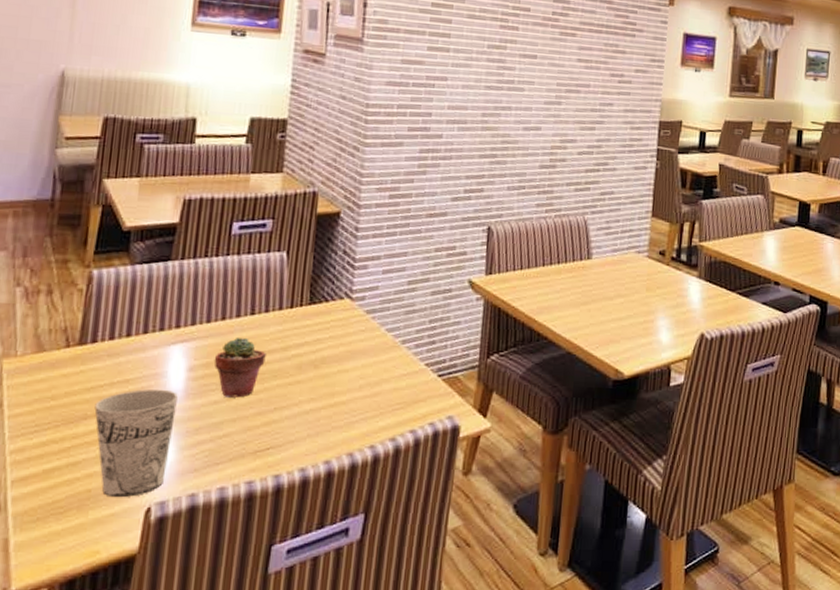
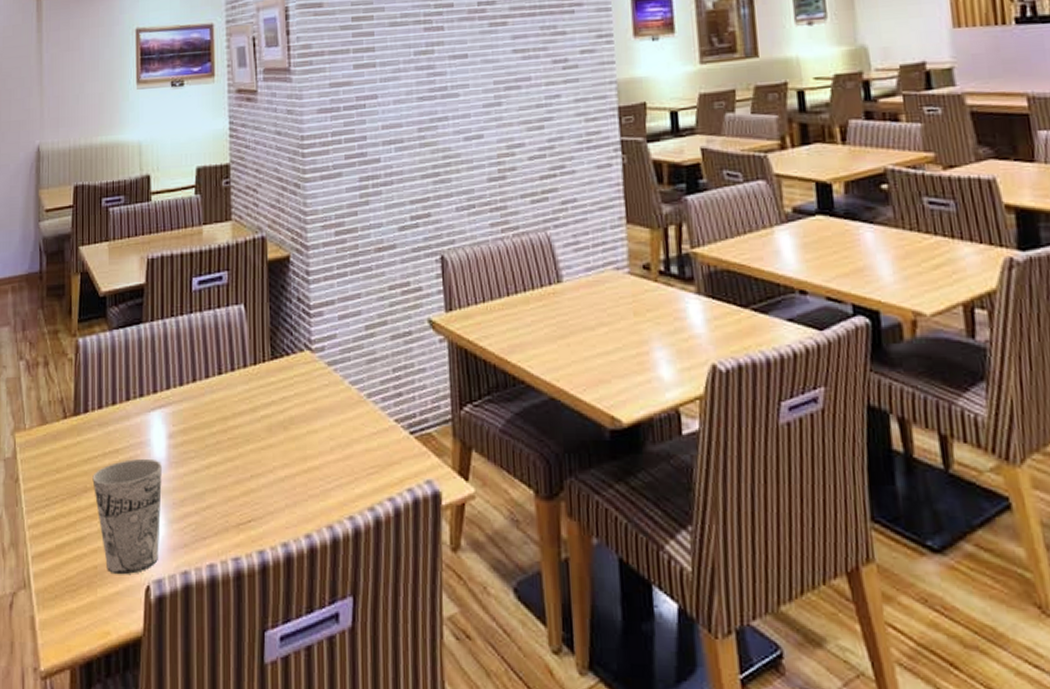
potted succulent: present [214,337,266,398] -> none [190,399,237,465]

